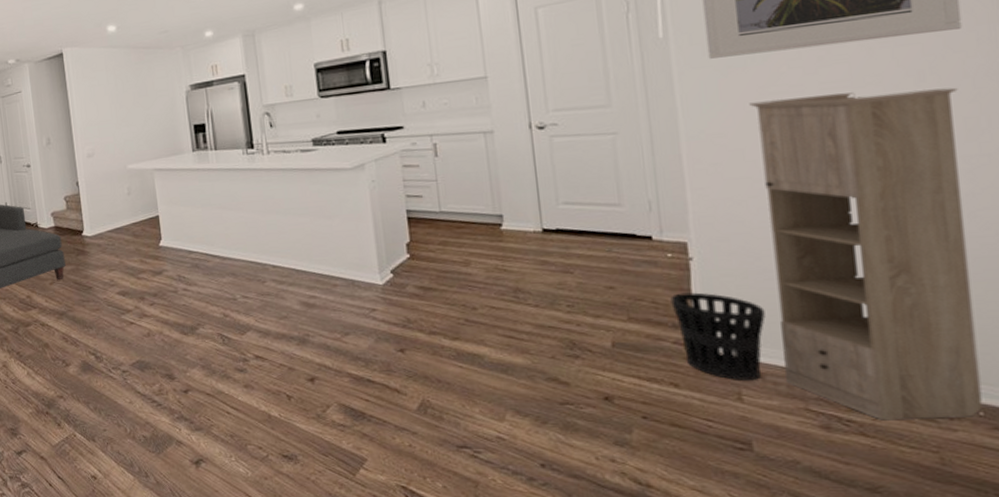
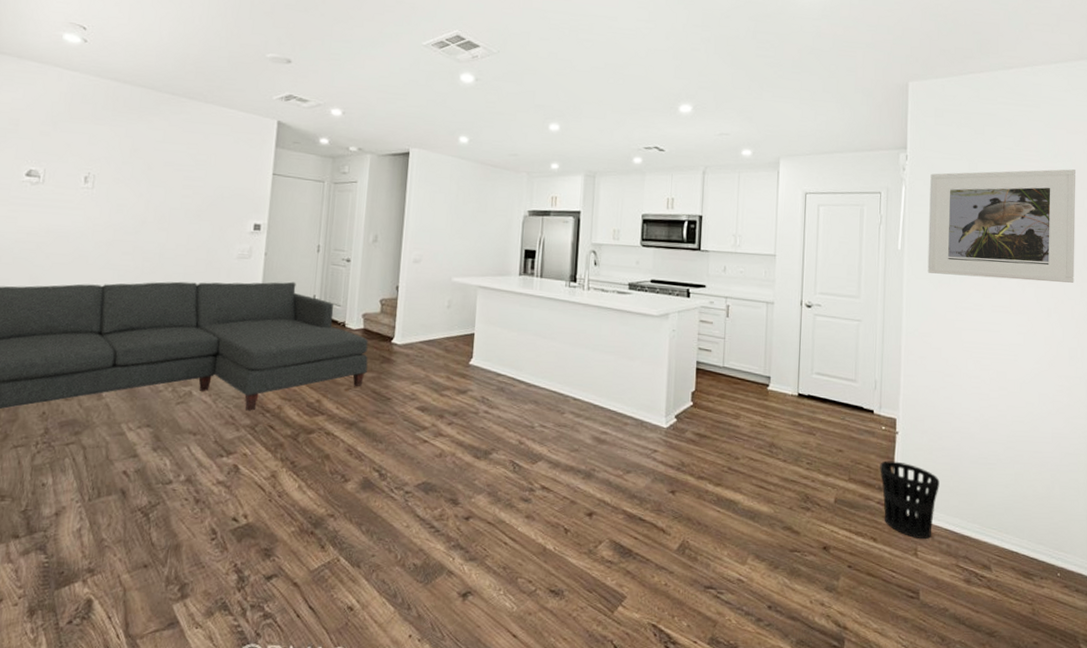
storage cabinet: present [749,87,983,421] -> none [947,313,1068,578]

